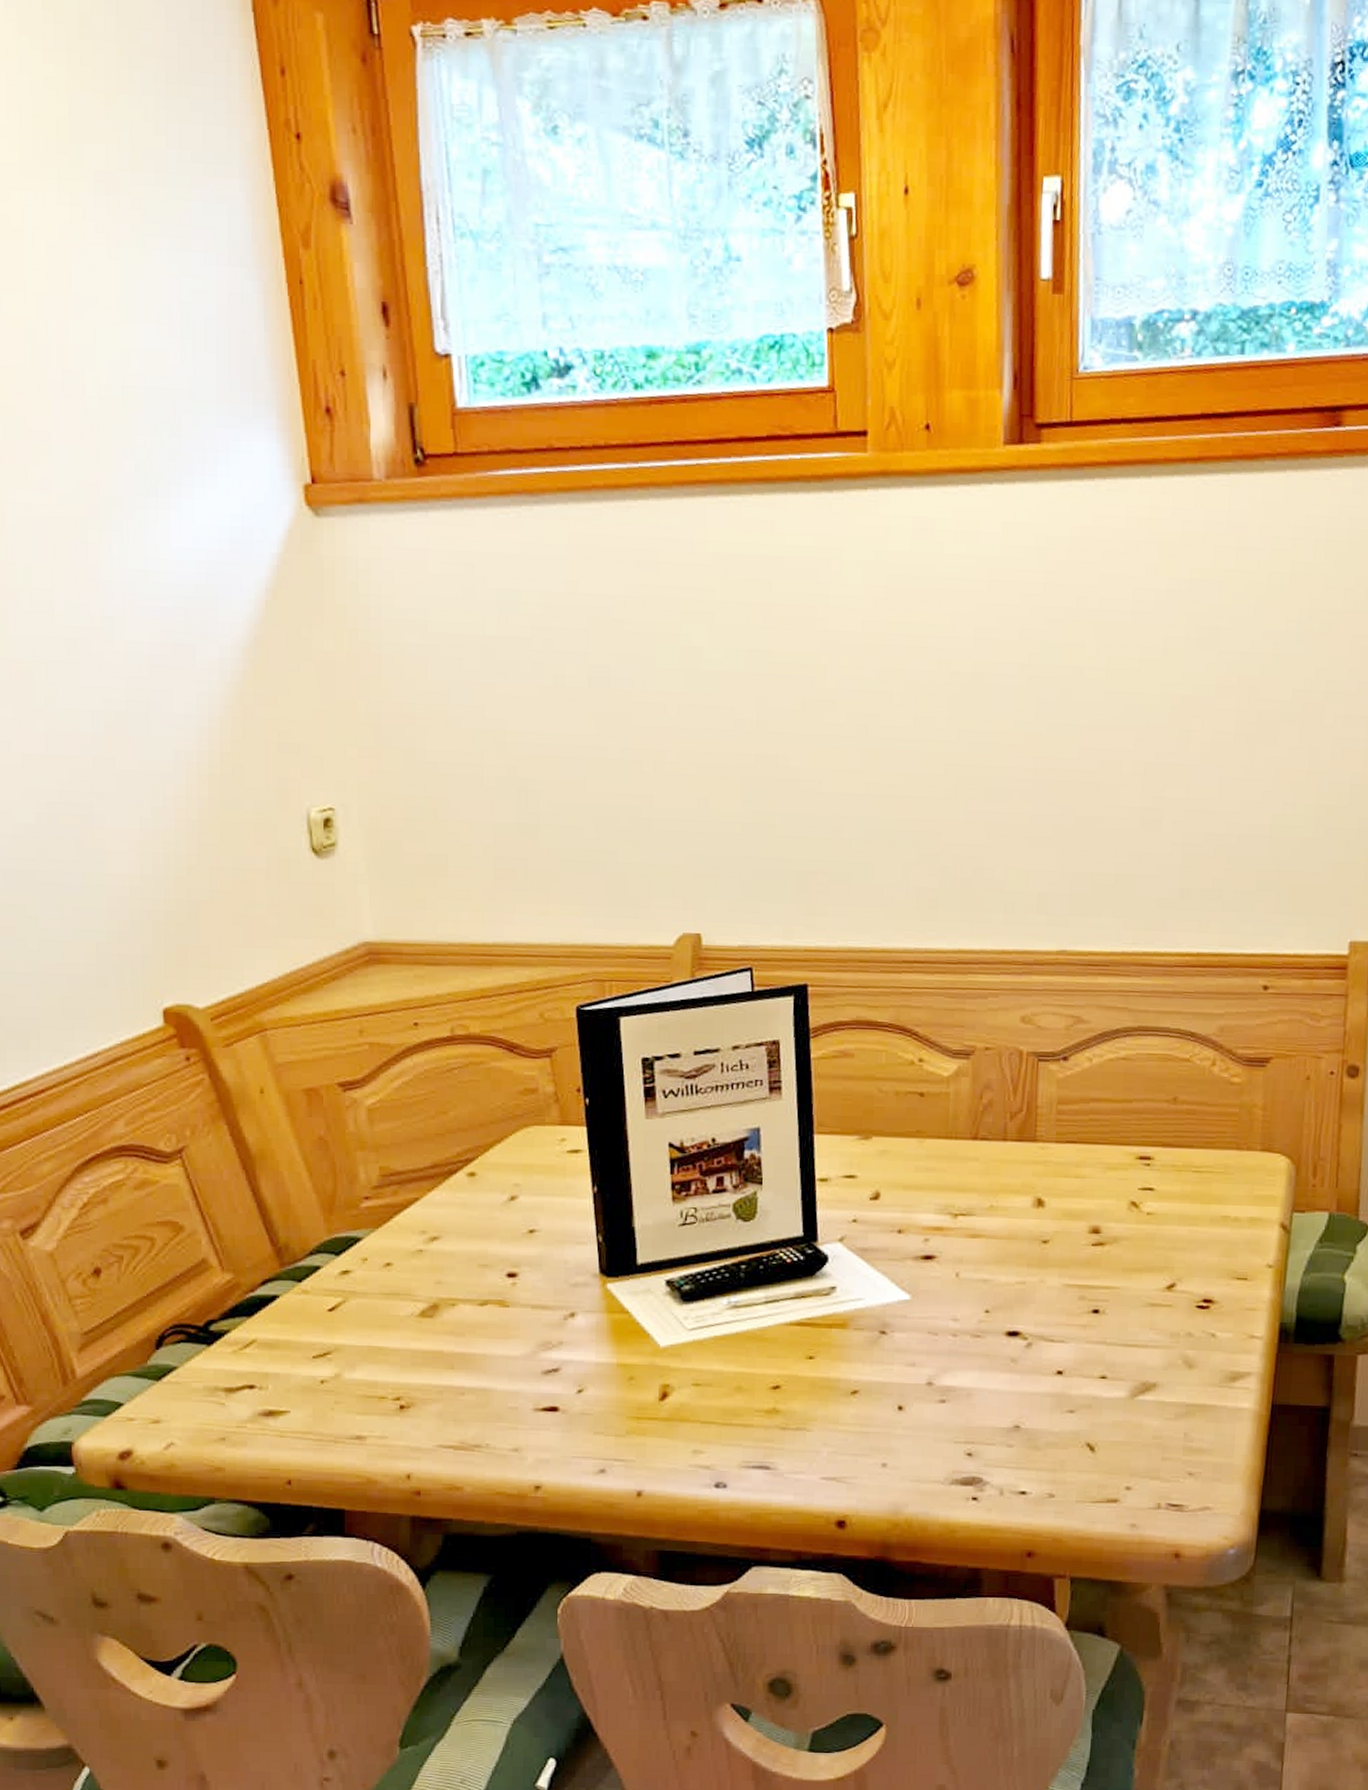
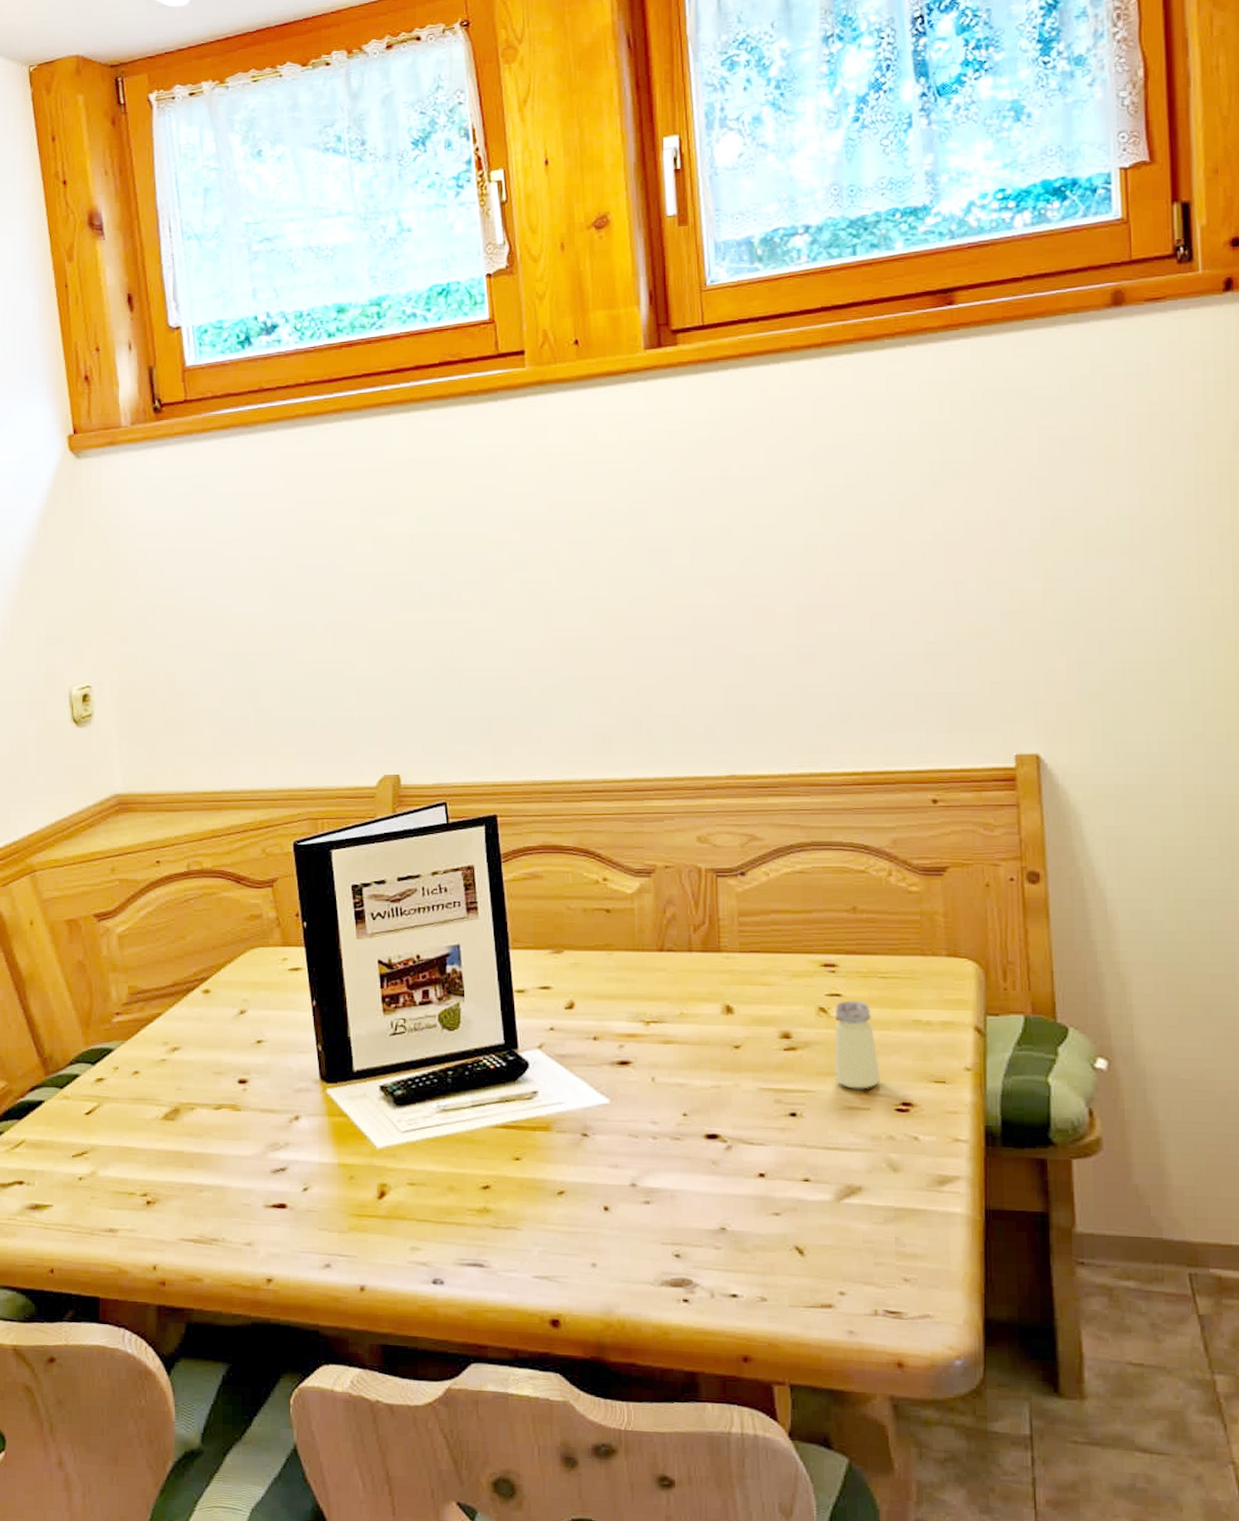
saltshaker: none [1140,1195,1185,1286] -> present [834,1000,880,1090]

